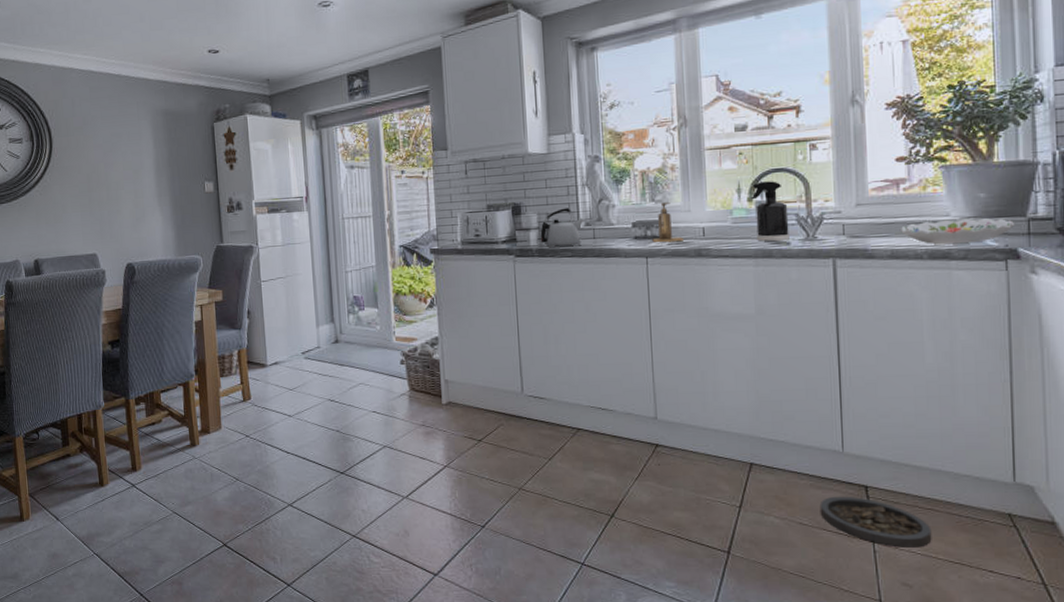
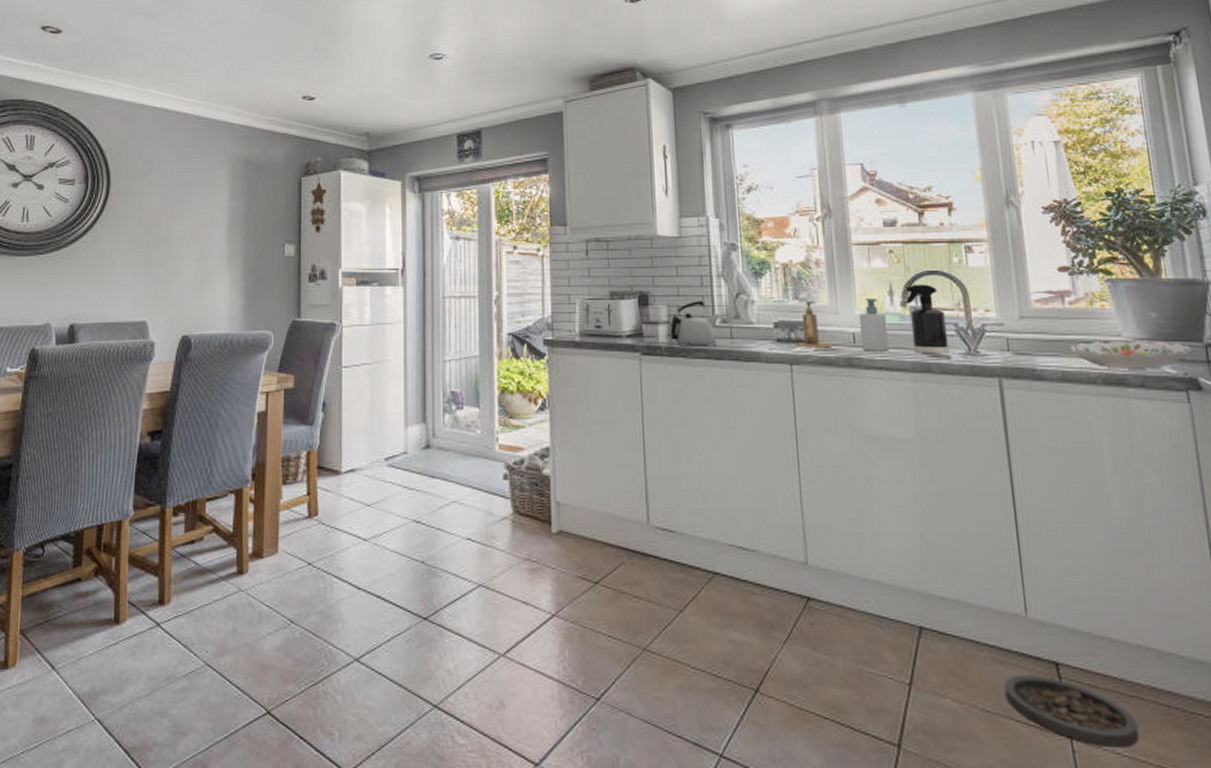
soap bottle: none [709,196,735,243] -> present [859,298,890,351]

